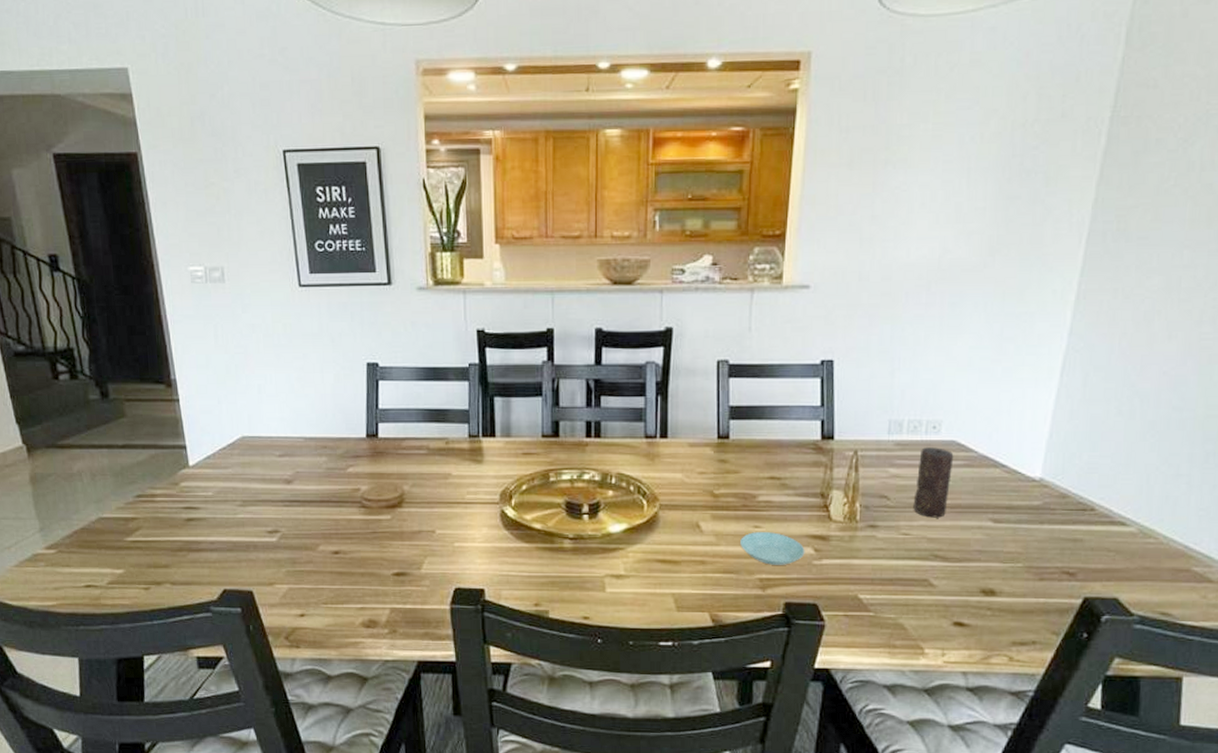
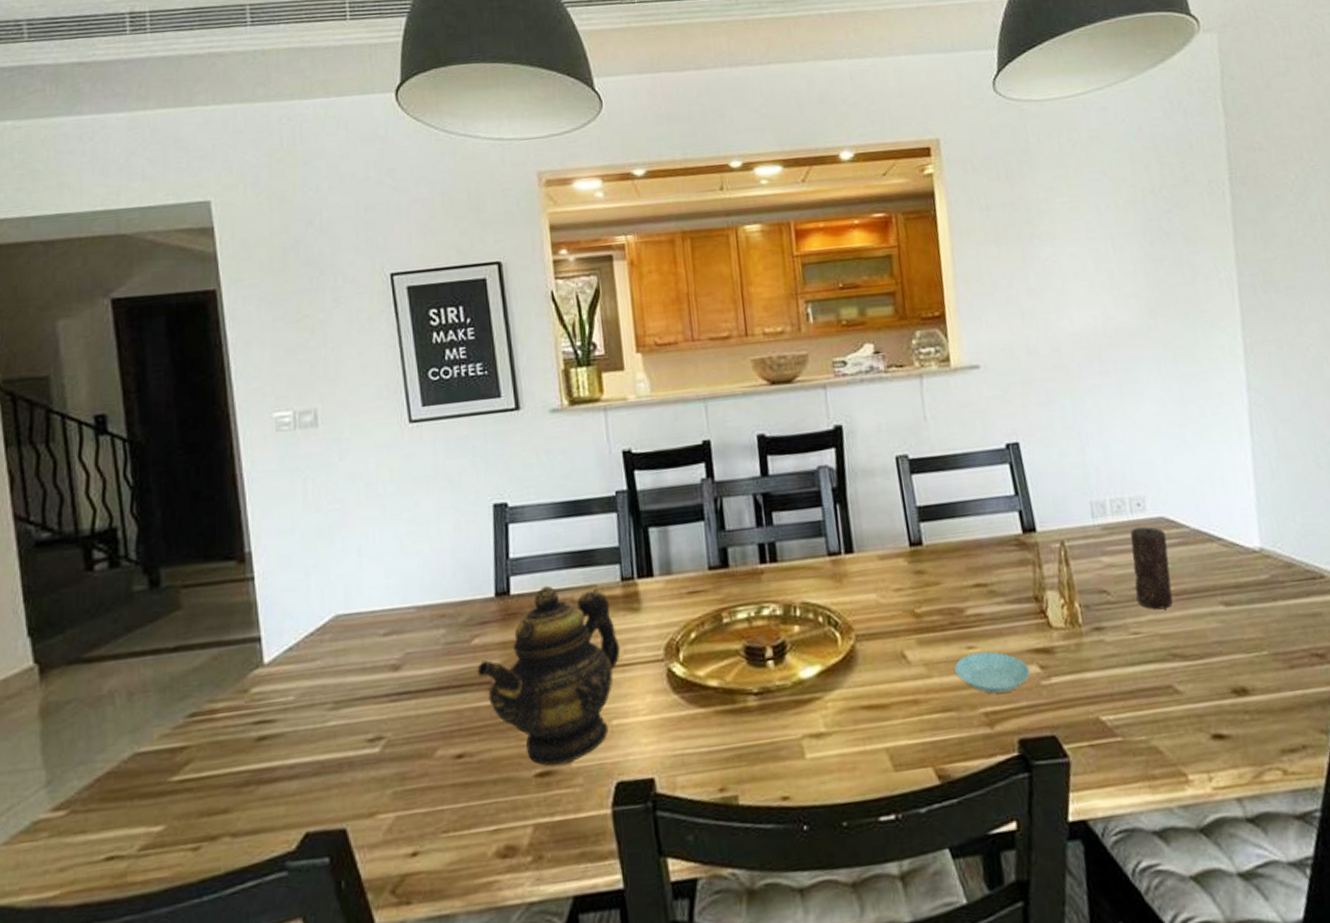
teapot: none [351,433,464,570] -> present [477,585,620,766]

